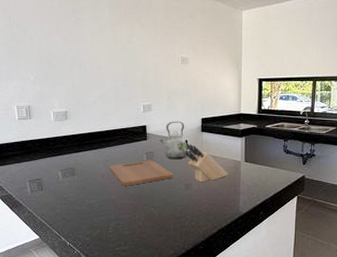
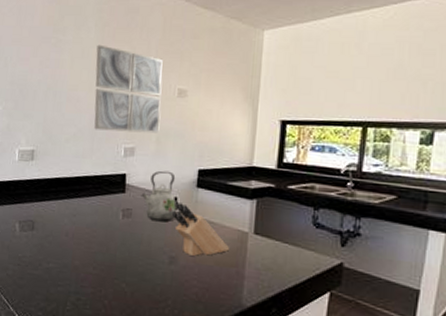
cutting board: present [109,159,174,186] -> none [75,219,155,251]
wall art: none [112,22,169,93] -> present [94,44,163,134]

